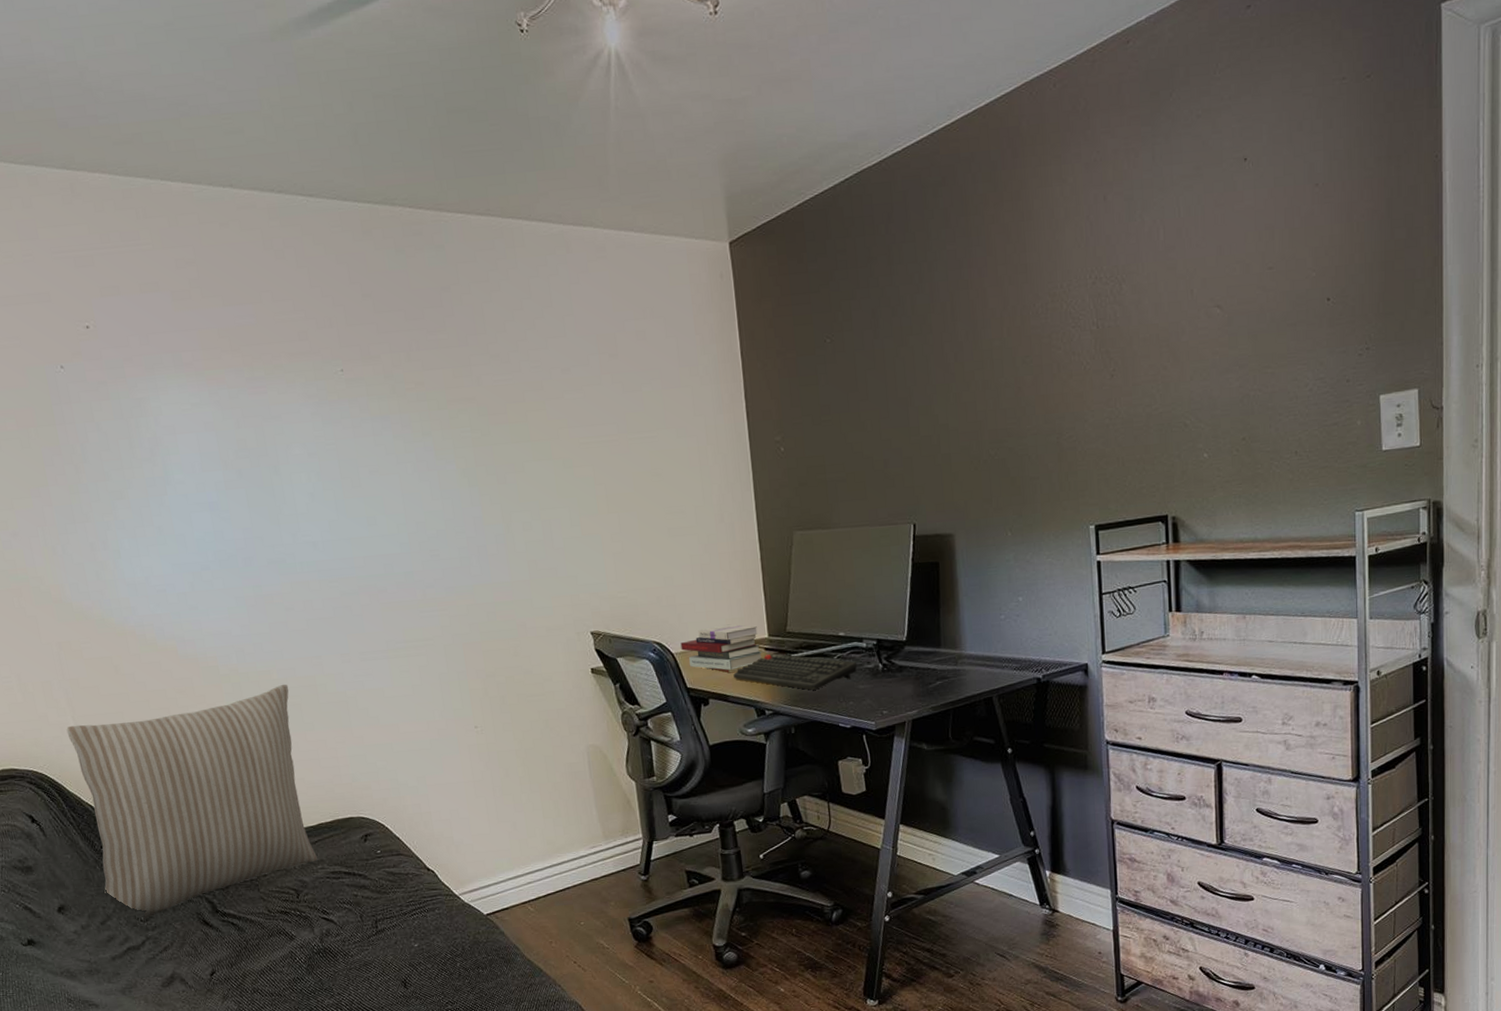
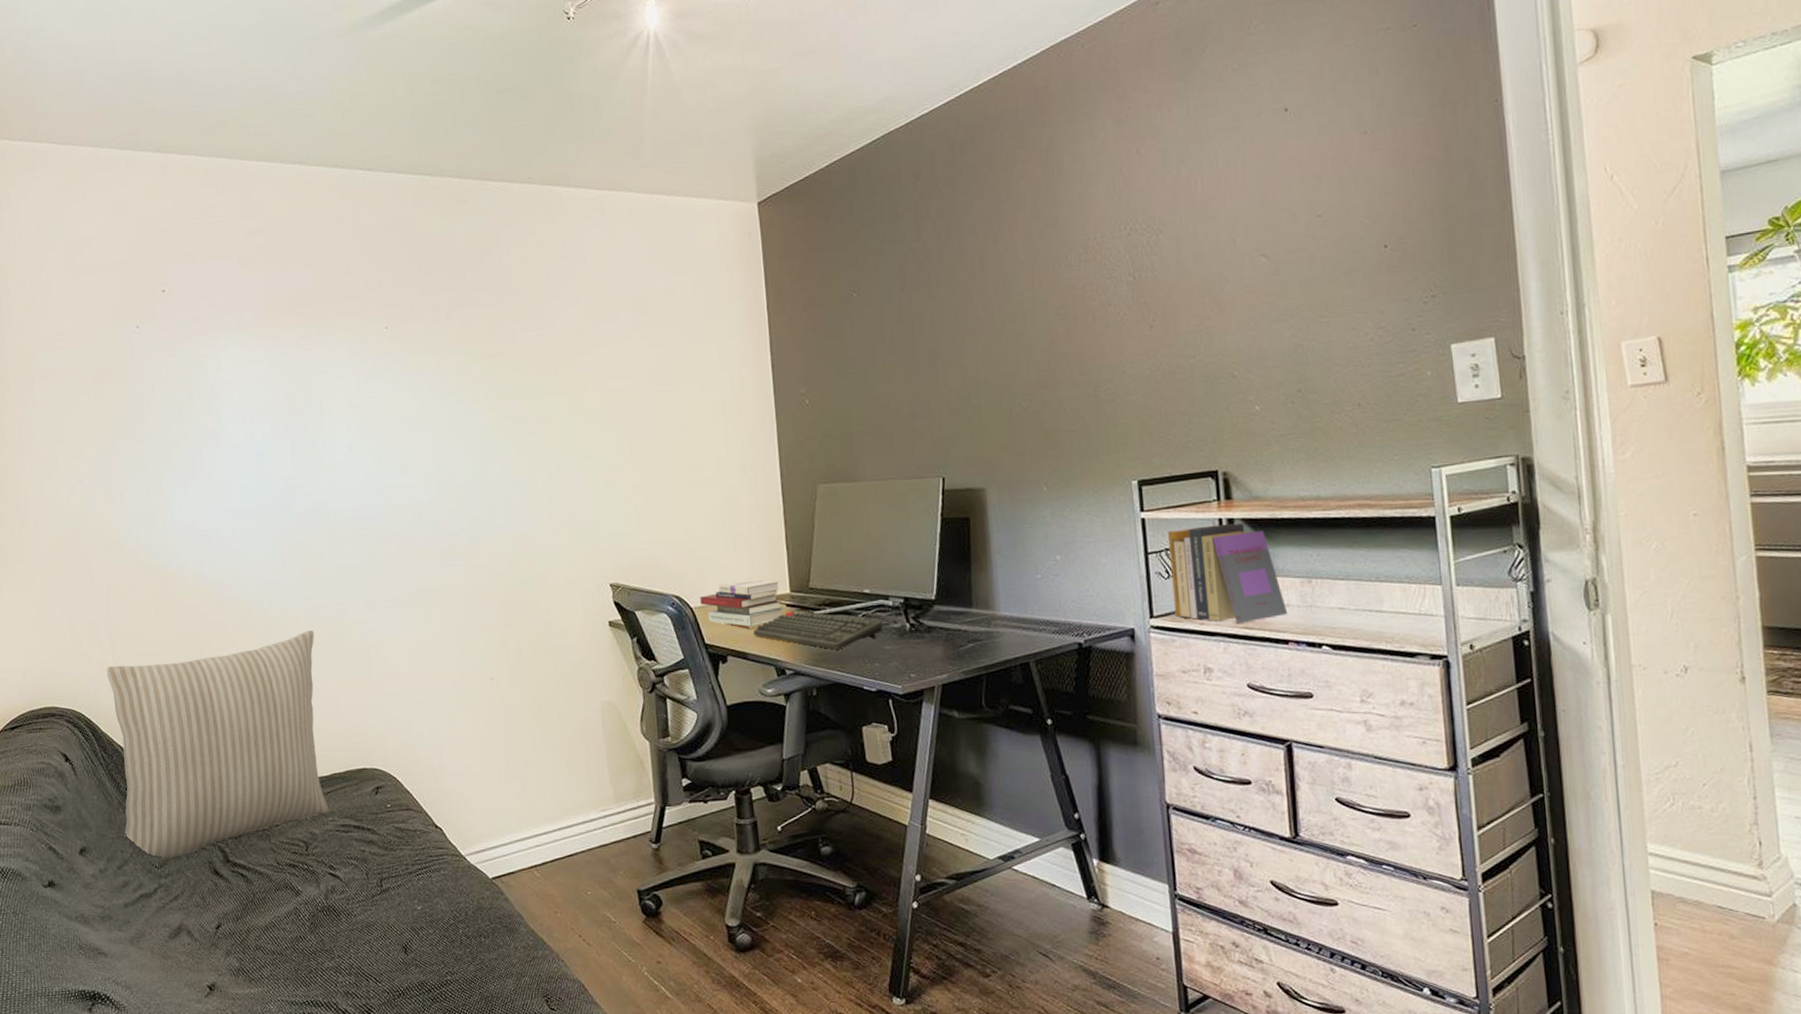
books: none [1121,564,1224,657] -> present [1168,523,1288,623]

